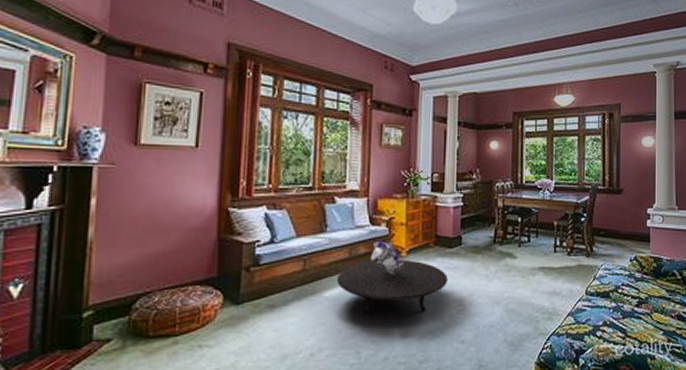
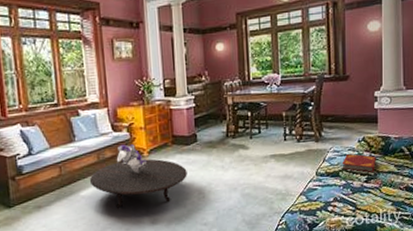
hardback book: none [612,274,649,297] -> present [342,154,377,173]

